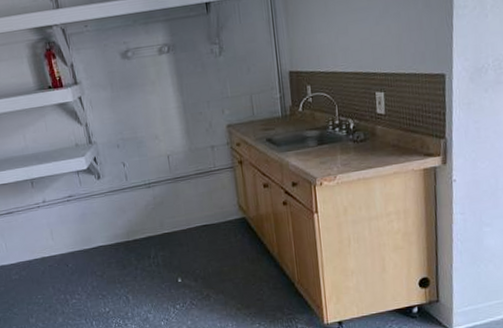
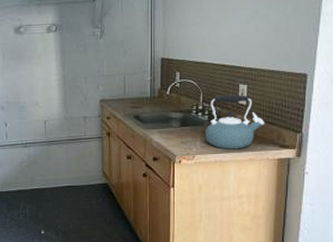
kettle: none [345,103,407,165] -> present [206,95,265,149]

